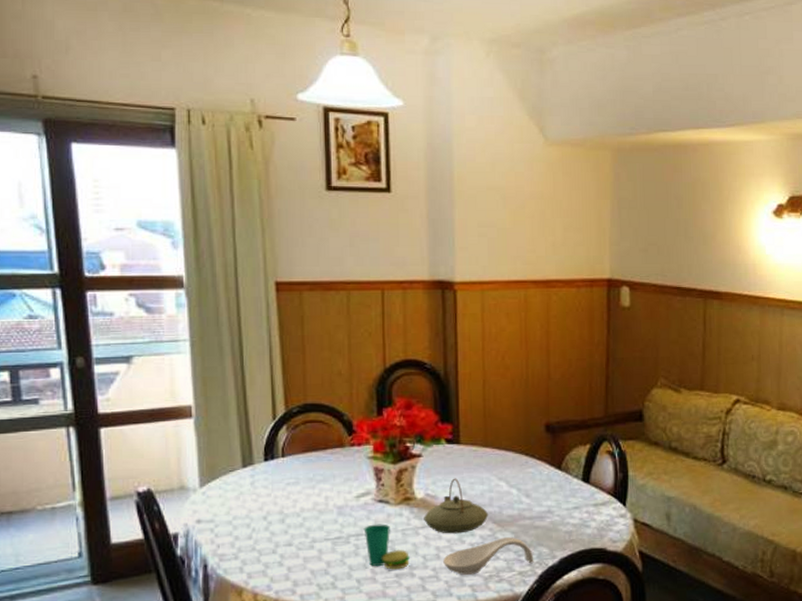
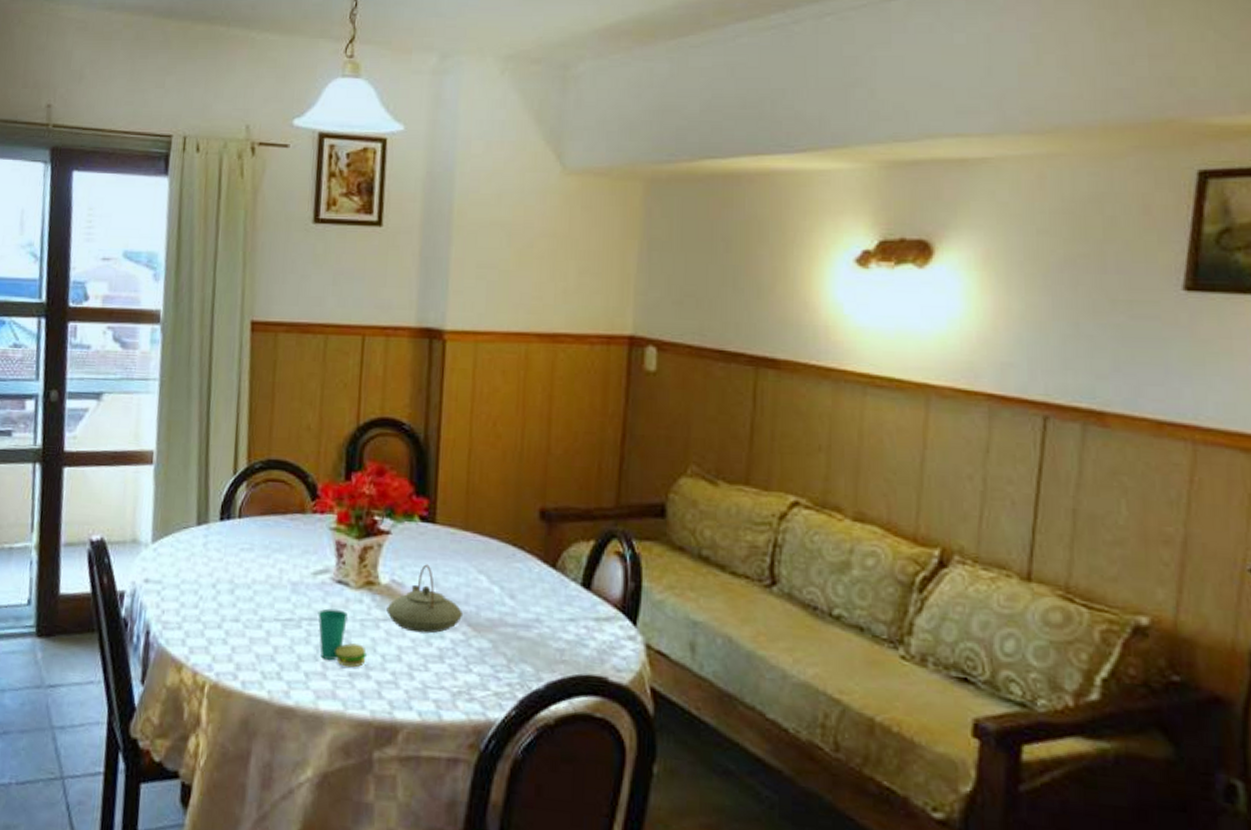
spoon rest: present [443,537,534,575] -> none [405,645,515,687]

